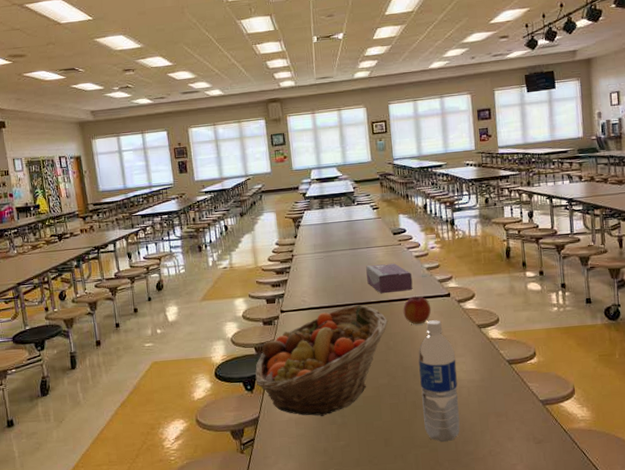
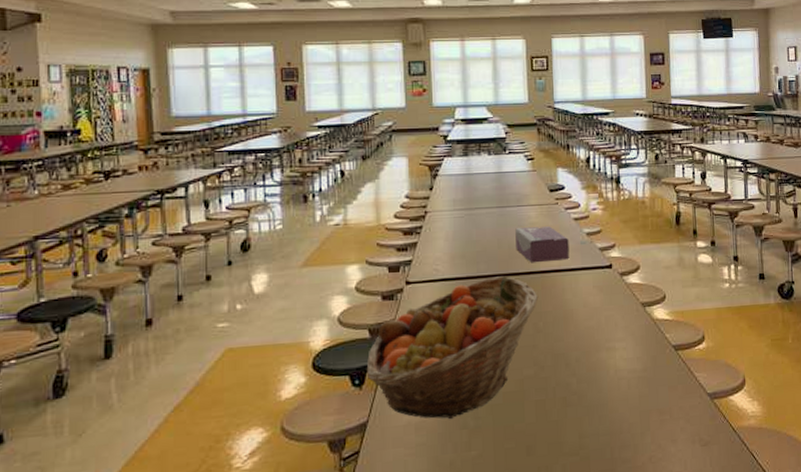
apple: present [403,296,432,325] -> none [556,267,590,302]
water bottle: present [418,320,460,442] -> none [572,296,617,448]

